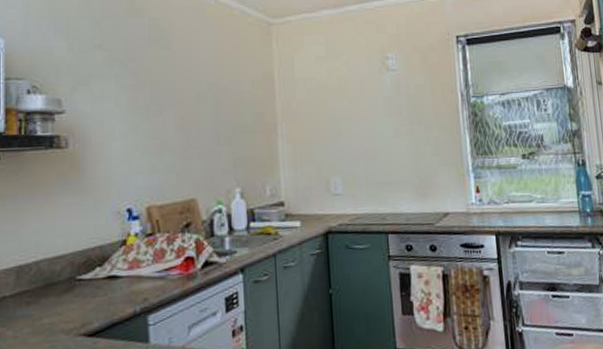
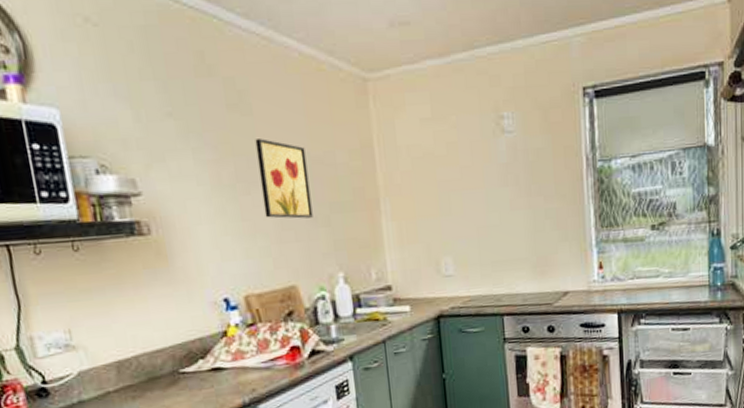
wall art: none [171,69,216,138] -> present [255,139,313,219]

